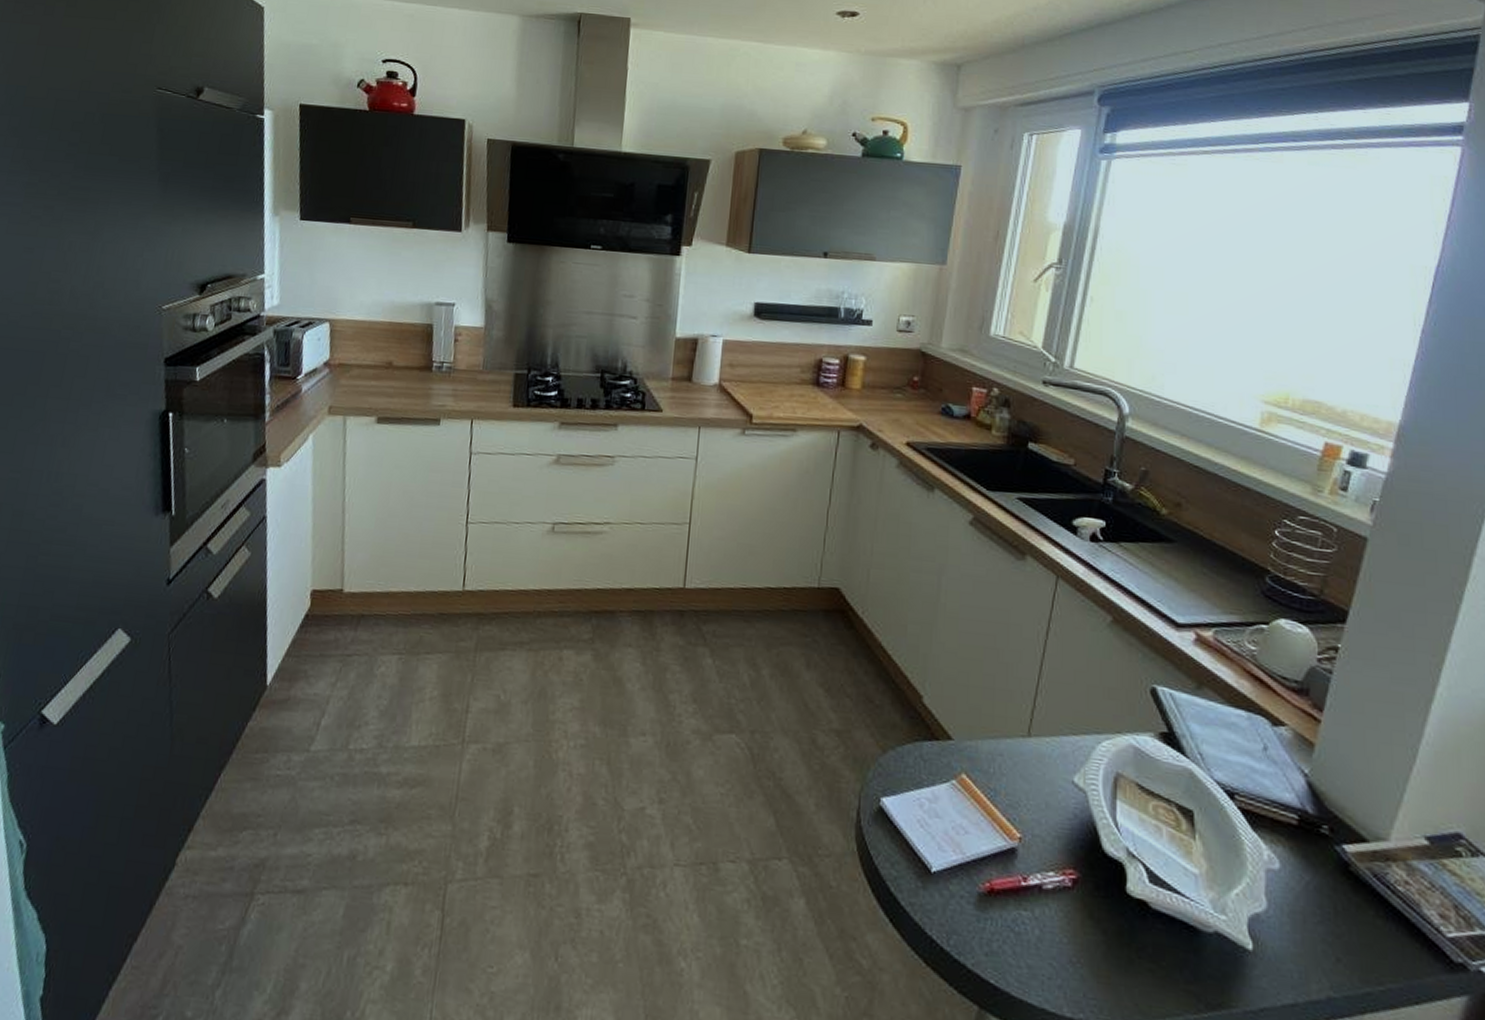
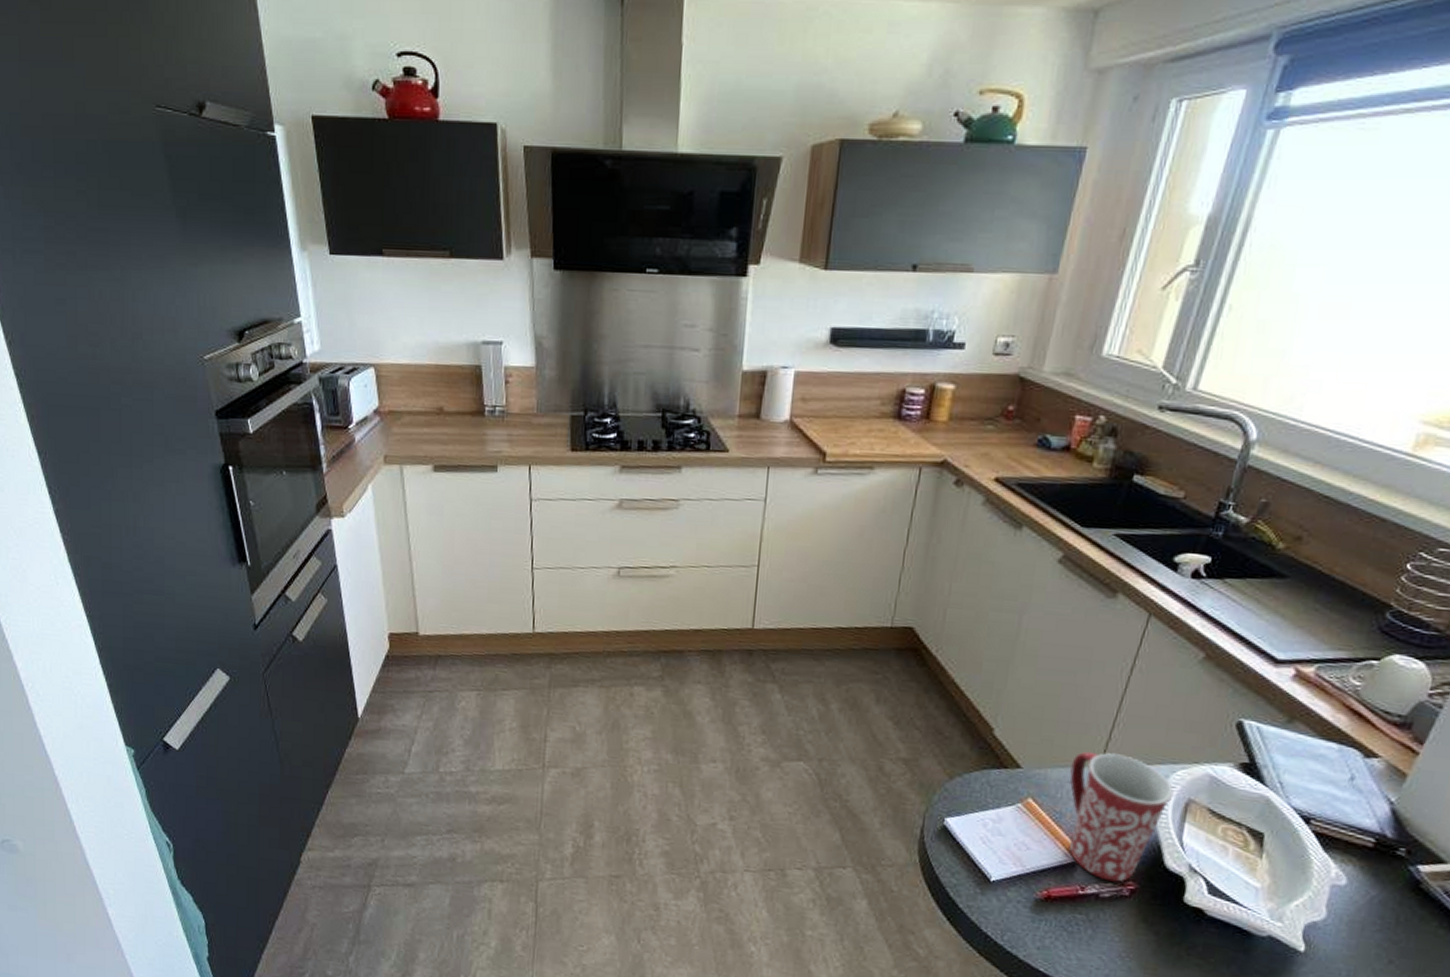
mug: none [1000,720,1102,871] -> present [1068,751,1174,882]

